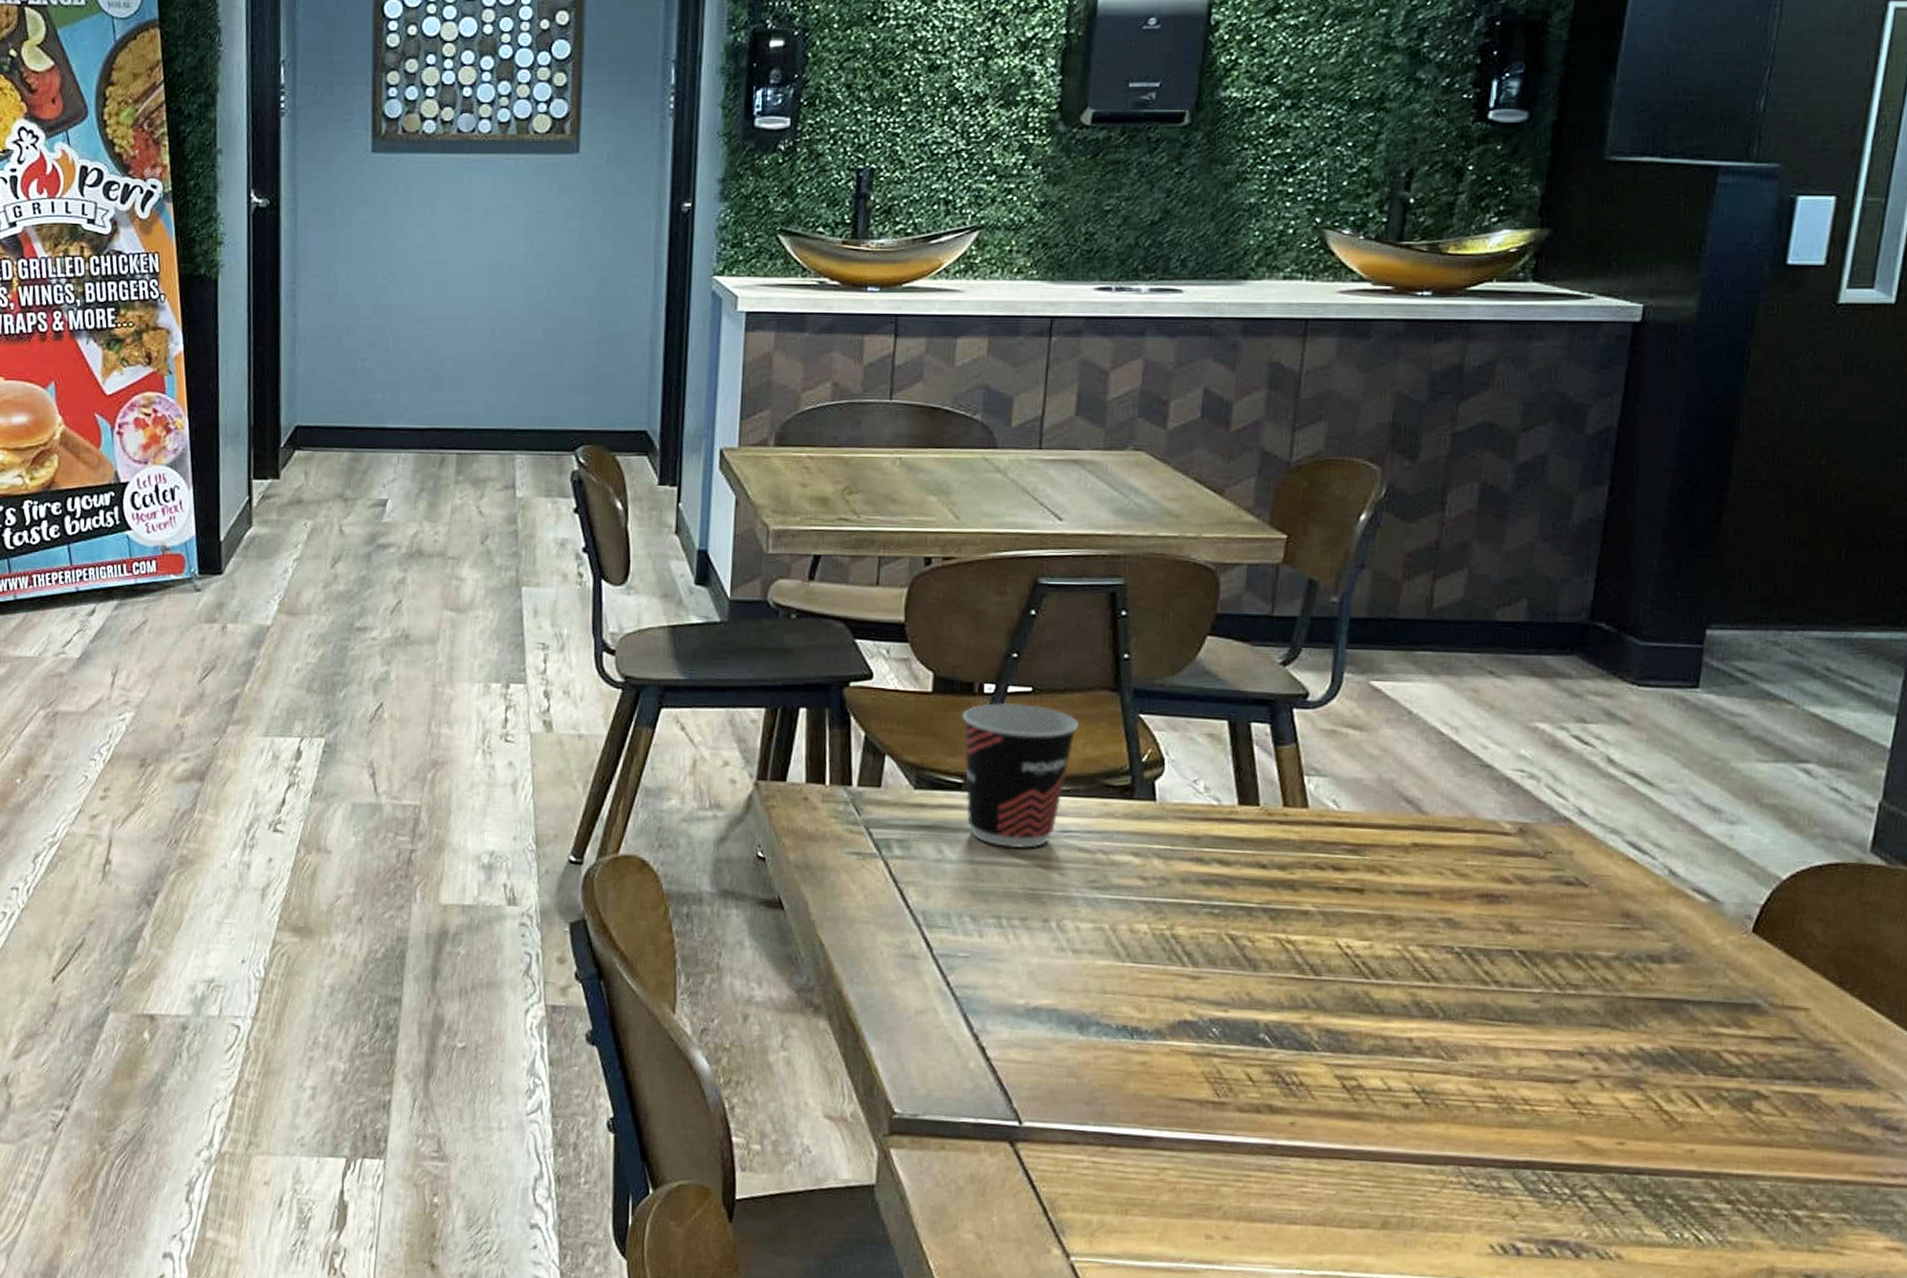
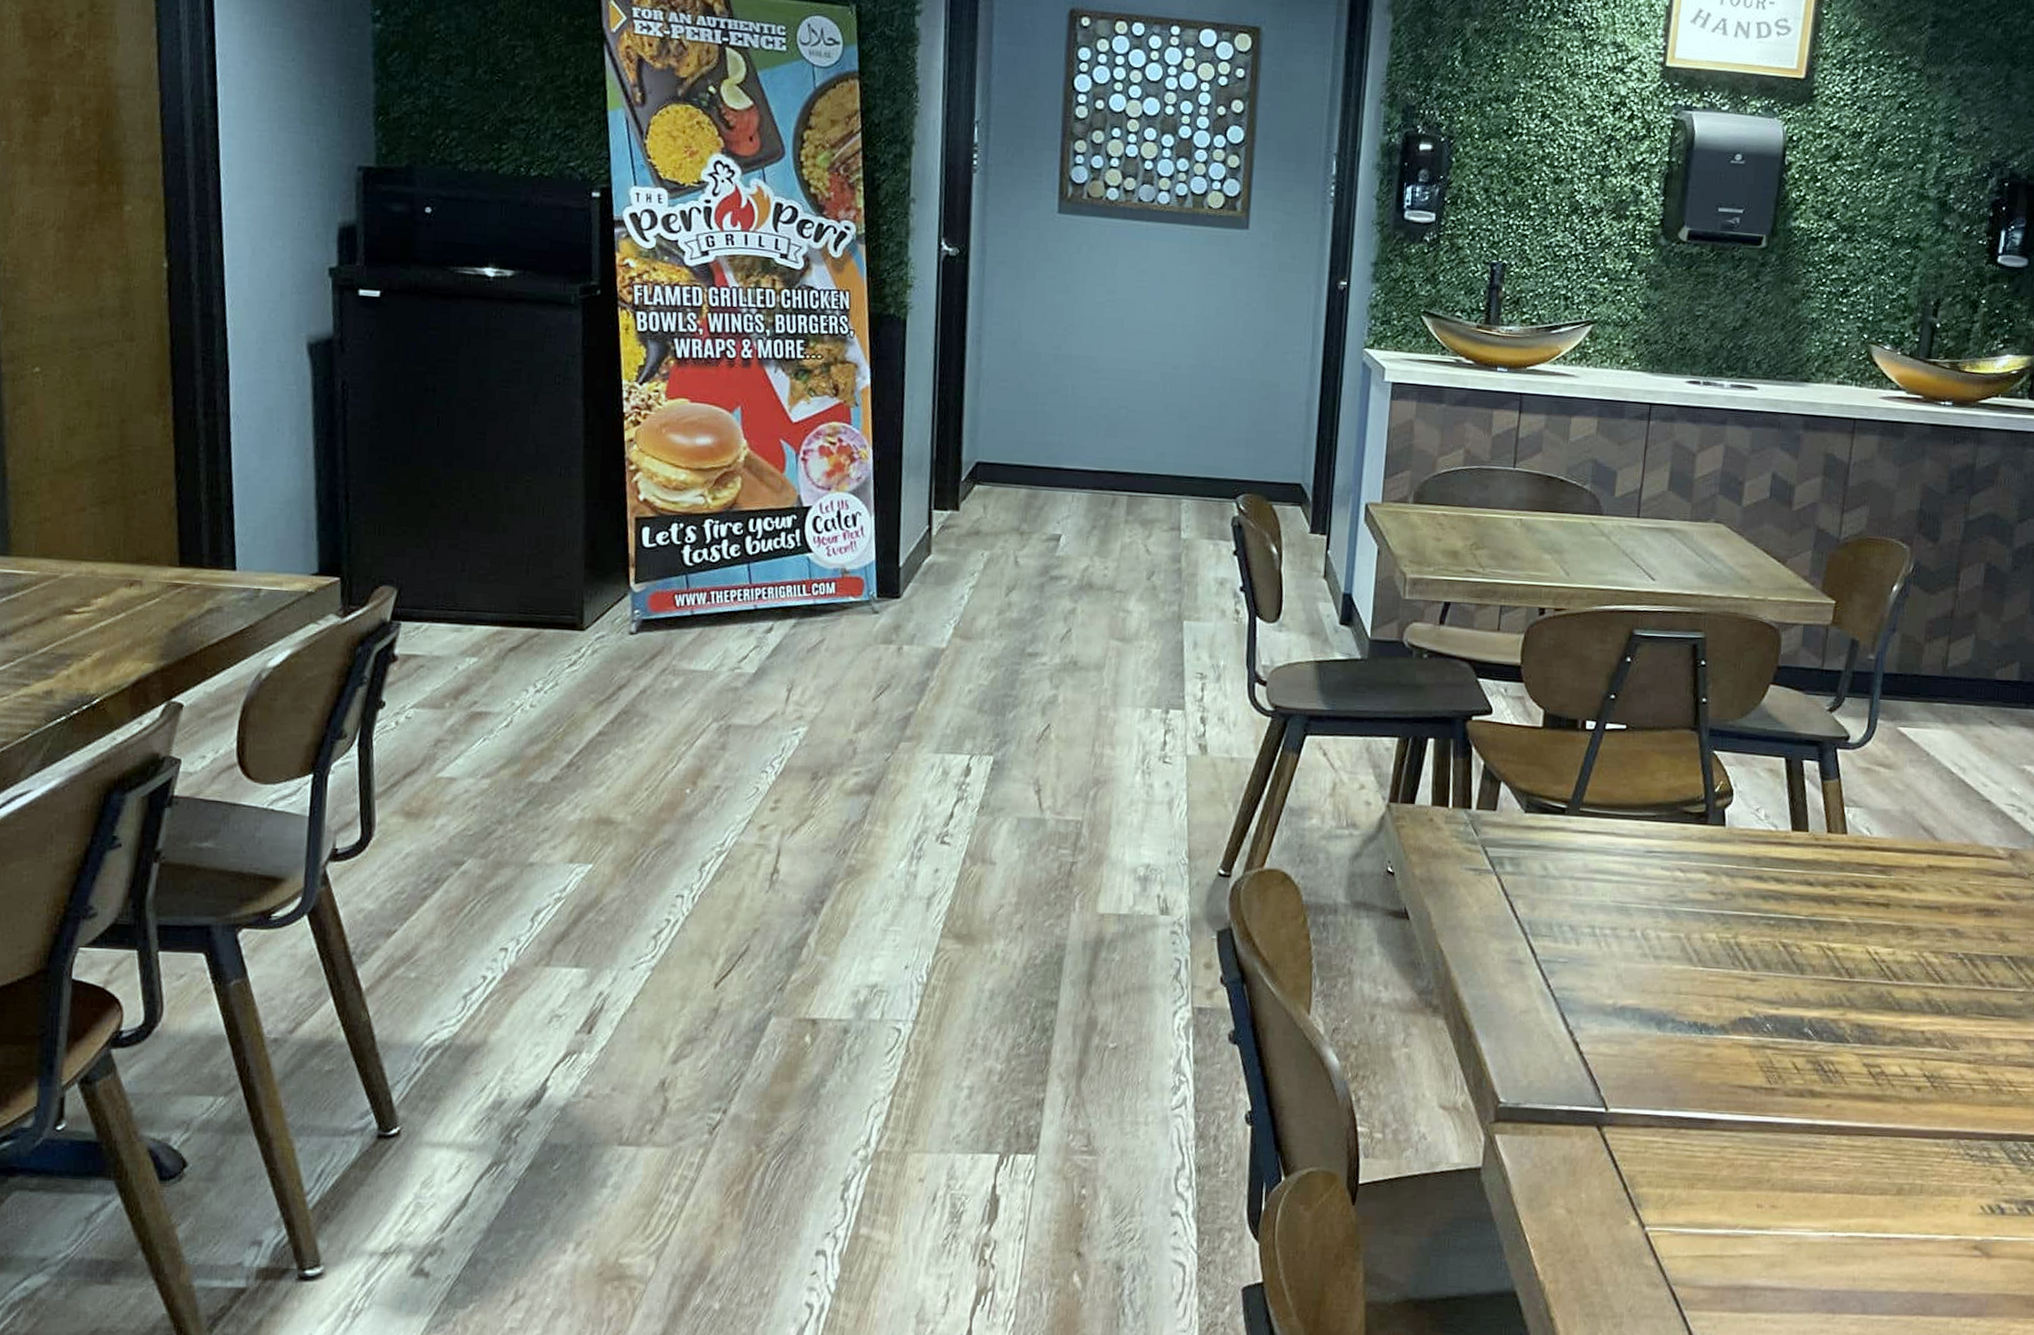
cup: present [961,703,1079,849] -> none [1566,738,1664,867]

